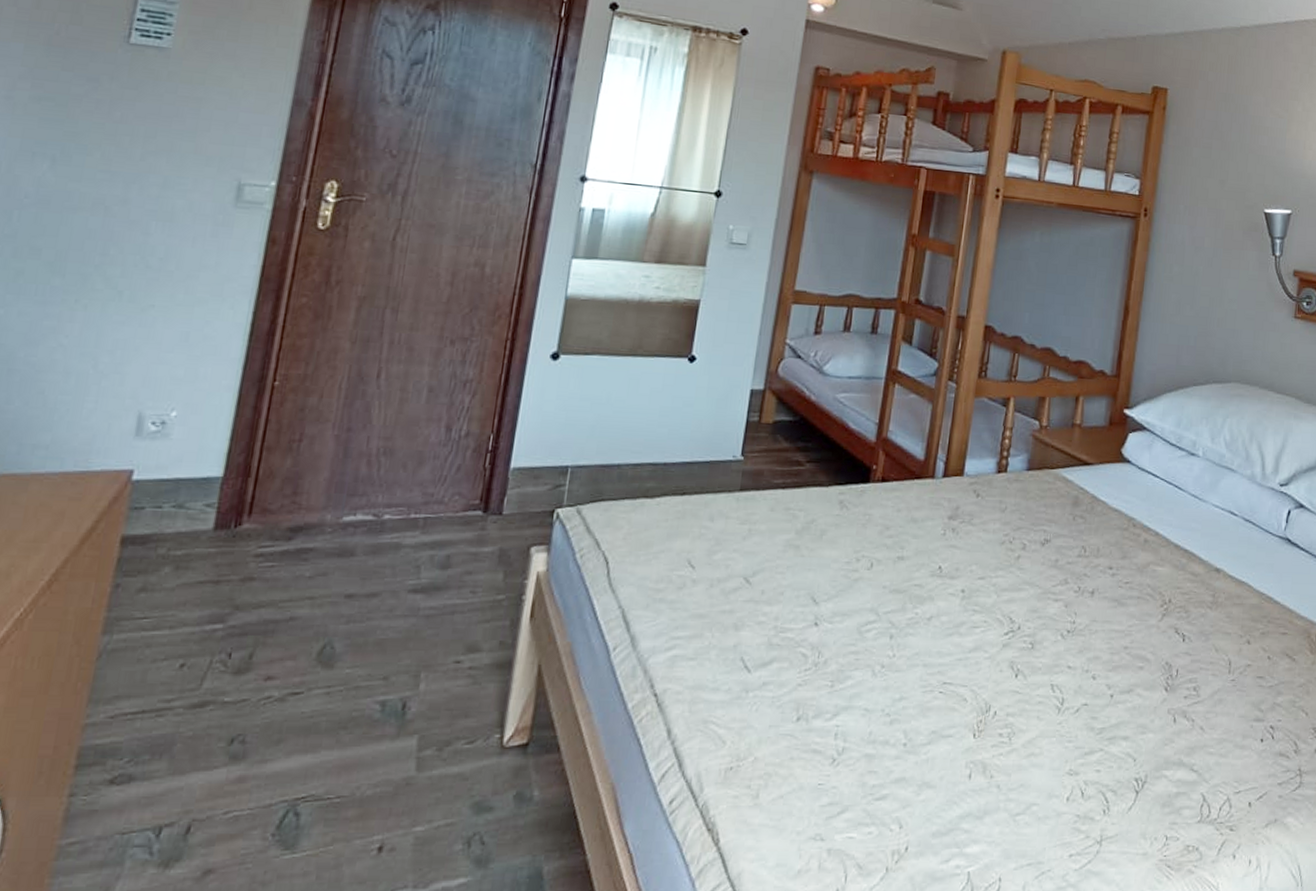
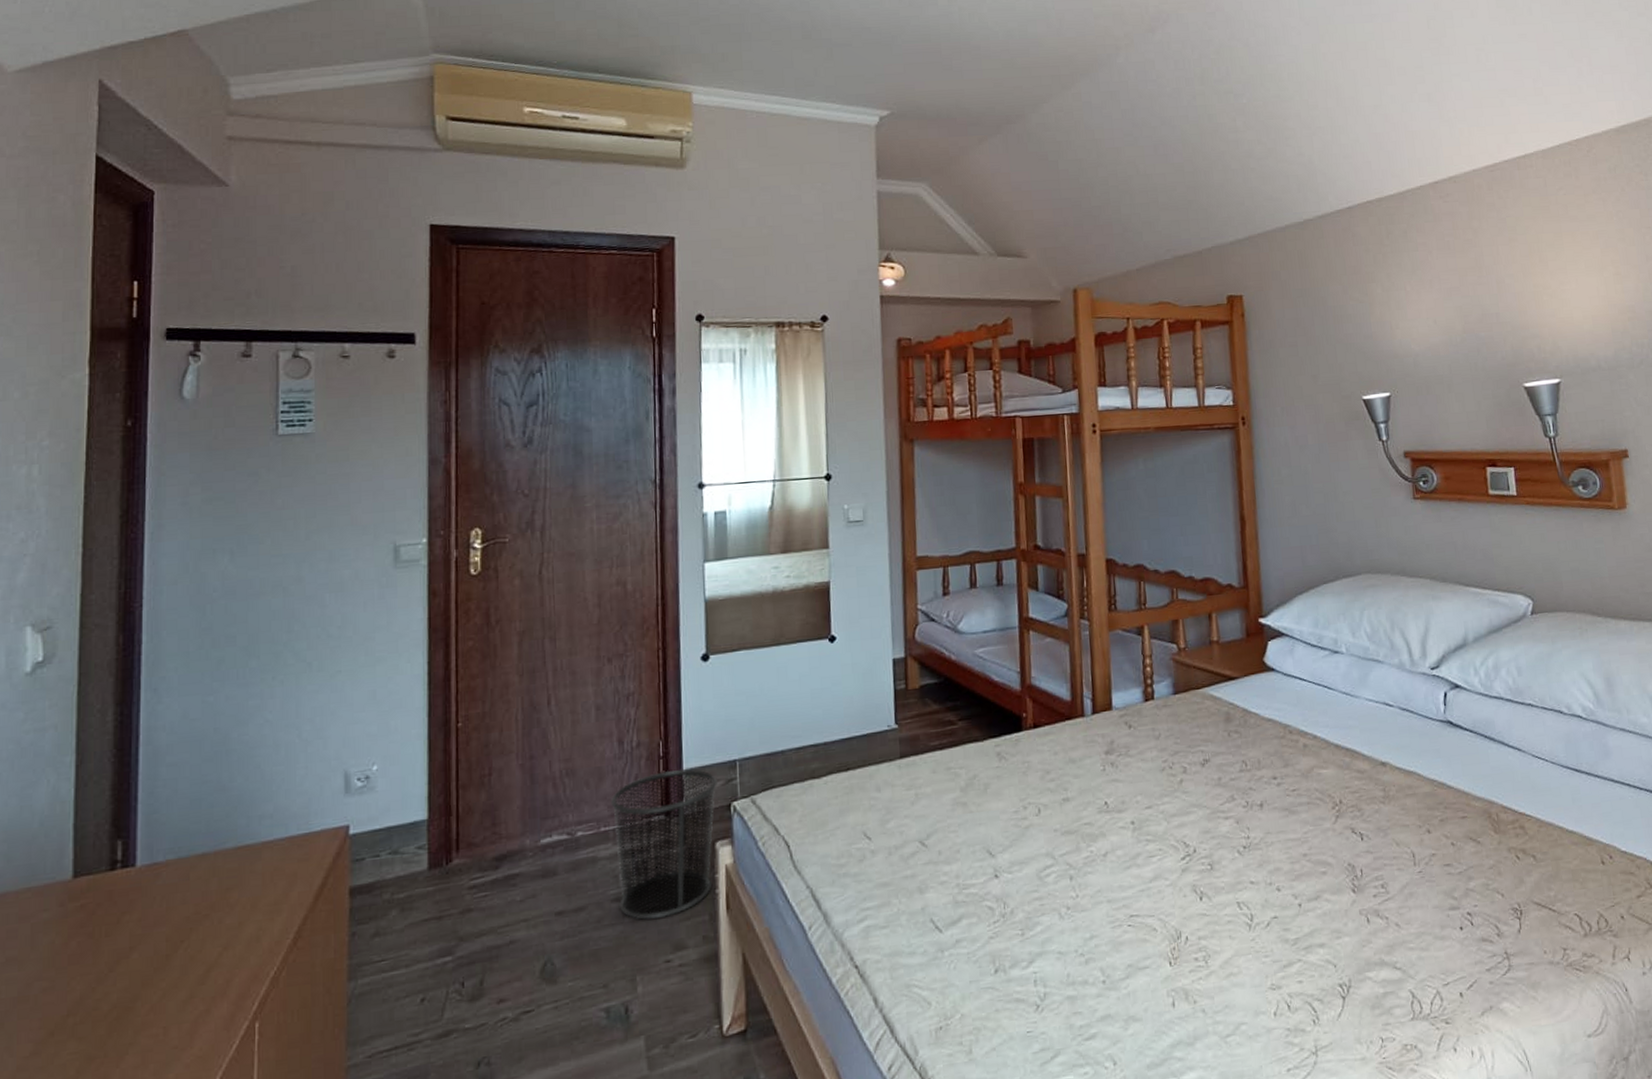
waste bin: none [416,465,545,616] -> present [611,768,717,920]

